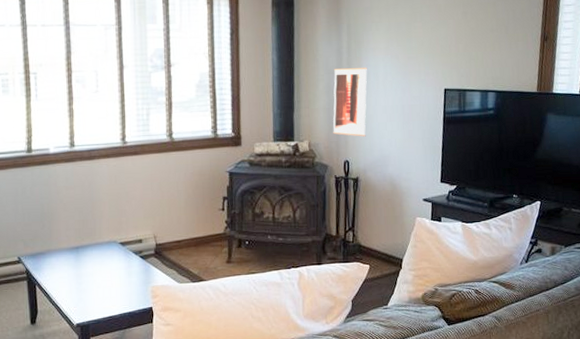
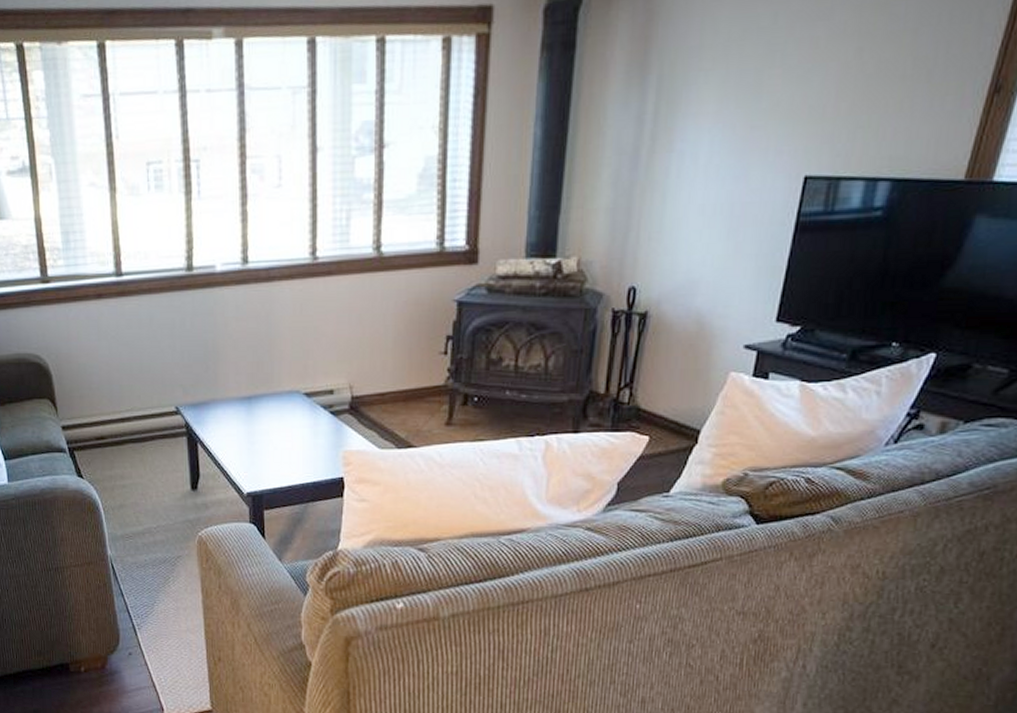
wall art: present [333,68,367,137] -> none [616,144,682,252]

